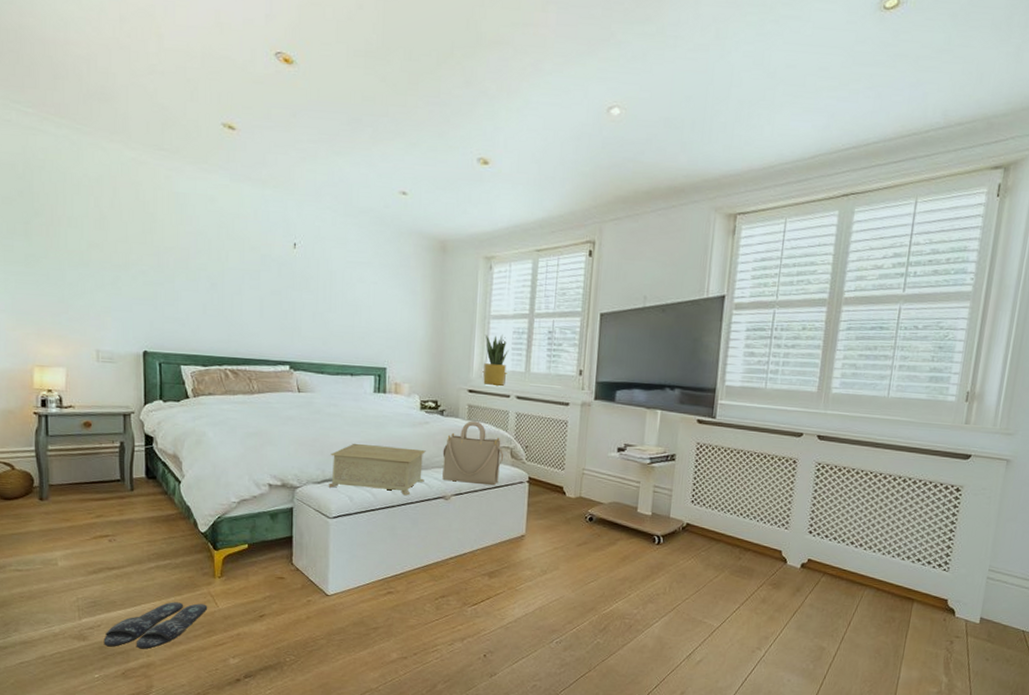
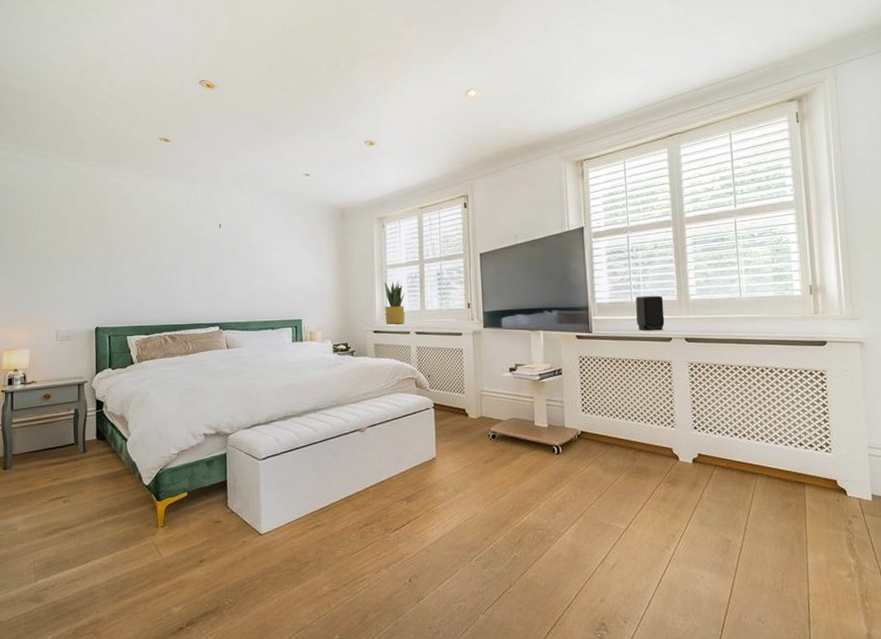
slippers: present [104,602,208,649] -> none [58,554,152,606]
decorative box: present [328,444,426,496] -> none [257,388,341,432]
handbag: present [442,421,504,486] -> none [355,358,410,415]
speaker: none [767,383,802,424] -> present [636,295,665,331]

